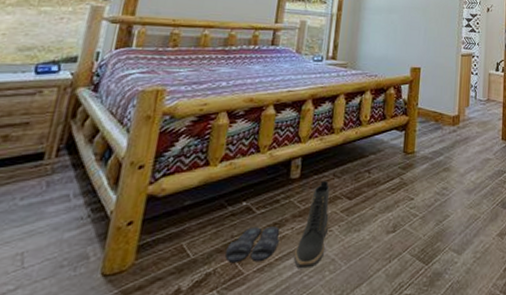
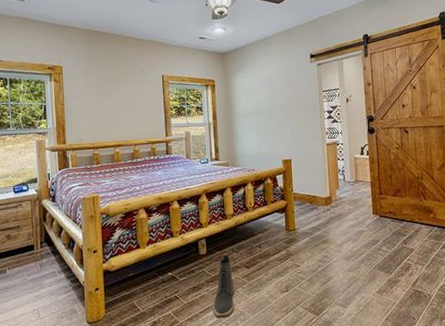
slippers: present [225,226,281,262] -> none [164,289,201,314]

